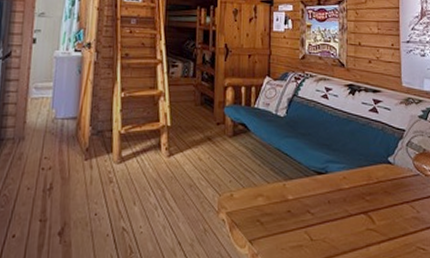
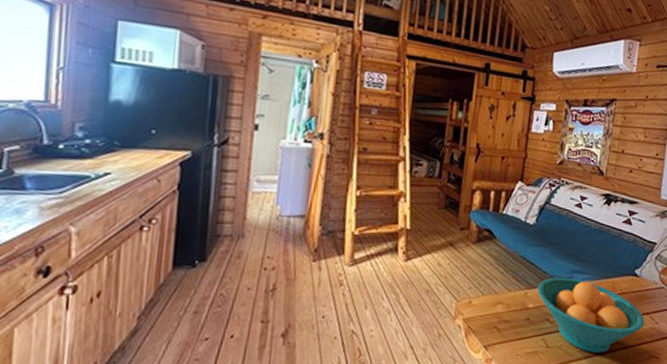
fruit bowl: none [295,168,406,245] -> present [537,278,645,353]

